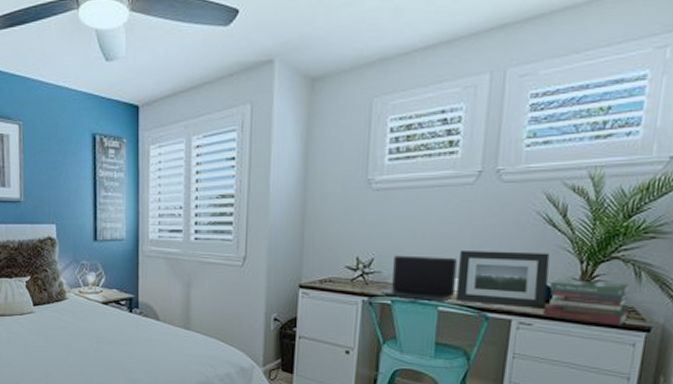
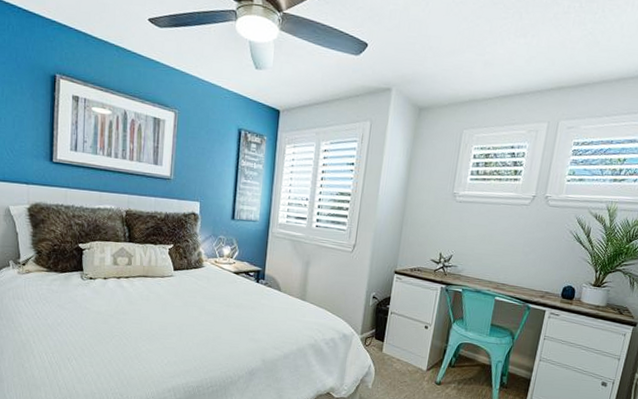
laptop computer: present [380,255,457,302] -> none [455,254,512,293]
picture frame: present [456,251,550,309] -> none [509,255,576,304]
books: present [543,280,630,326] -> none [567,283,626,320]

